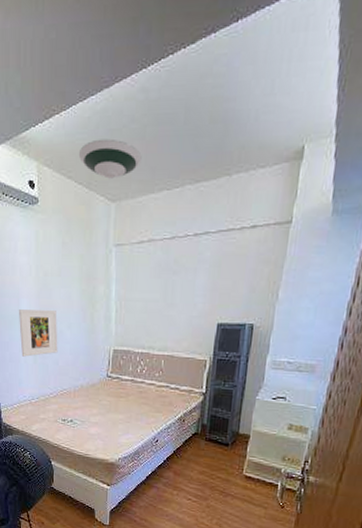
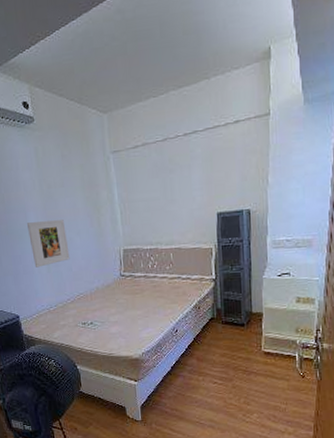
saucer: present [78,138,142,179] -> none [66,57,126,93]

